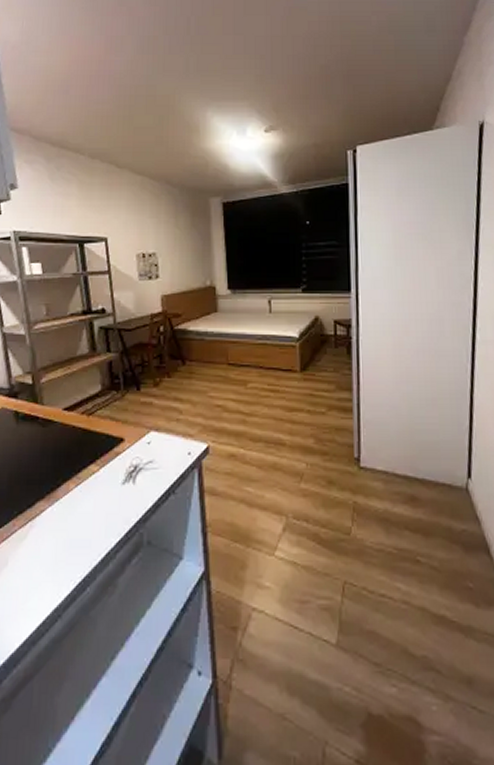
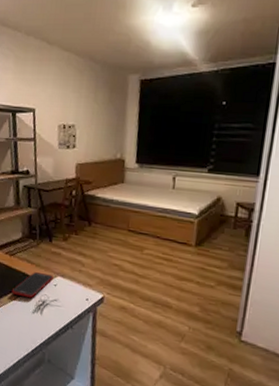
cell phone: none [92,431,146,466] -> present [11,272,54,299]

